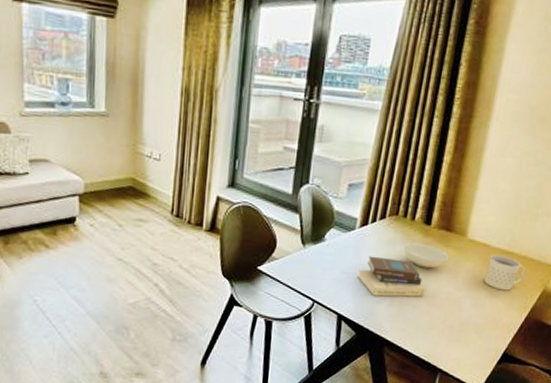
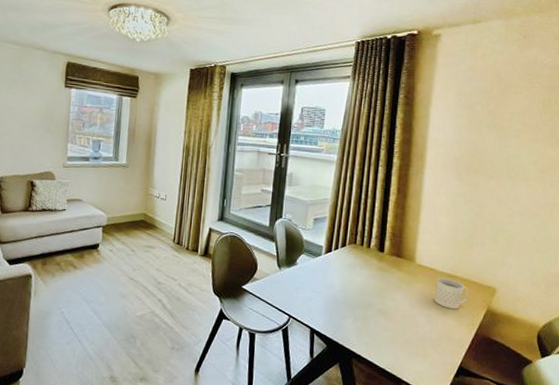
books: present [358,256,426,297] -> none [326,277,385,314]
bowl: present [403,242,449,269] -> none [363,266,402,289]

